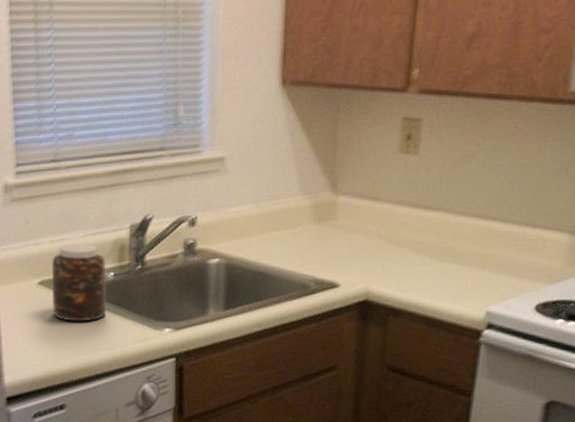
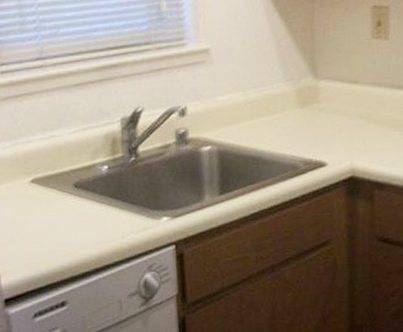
jar: present [52,243,107,322] -> none [43,139,103,217]

